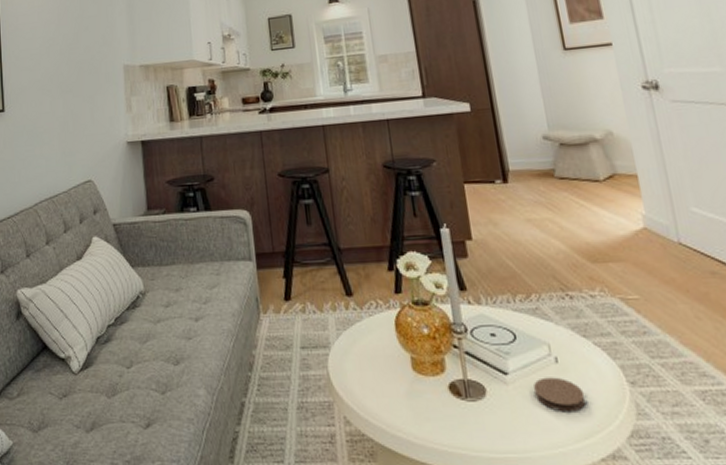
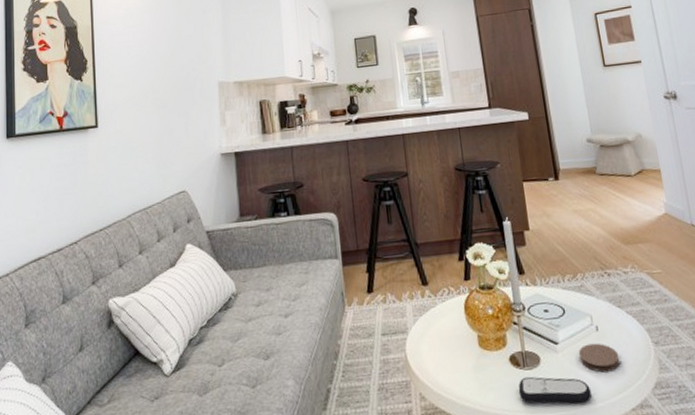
remote control: none [459,409,550,447] -> present [518,376,592,405]

